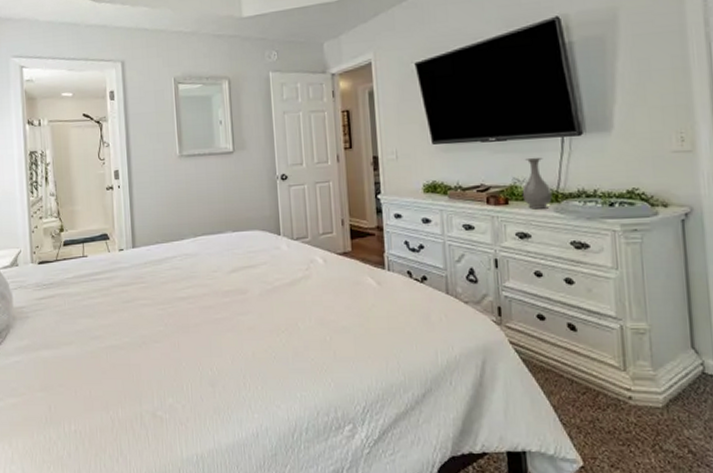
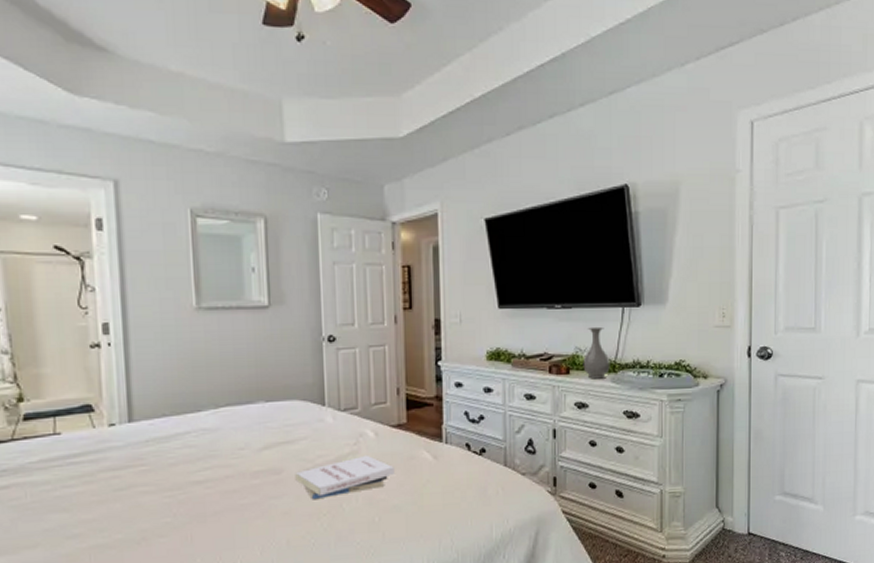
books: none [257,279,342,318] -> present [295,454,394,500]

